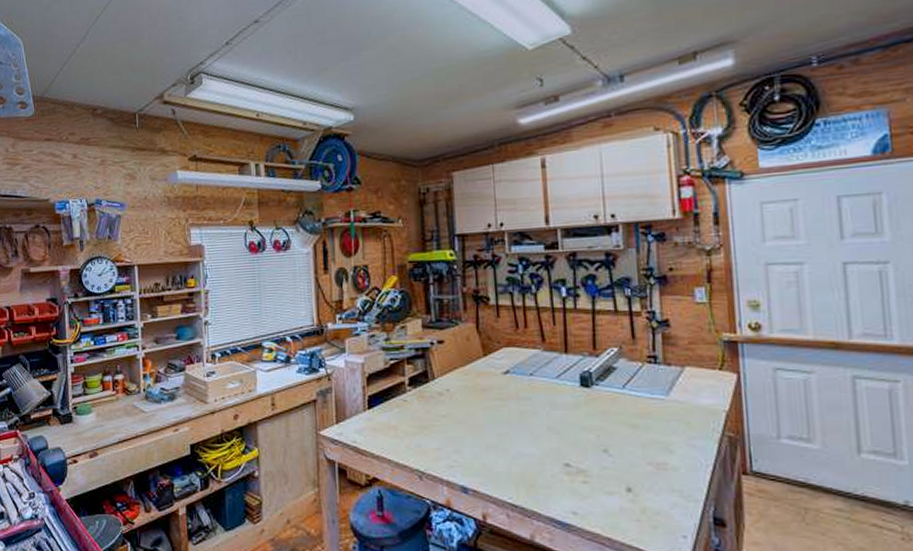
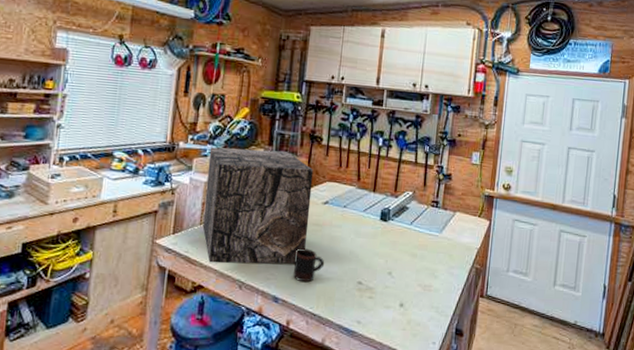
wooden block: none [361,319,491,452] -> present [202,147,314,264]
mug: none [478,428,517,468] -> present [293,248,324,283]

